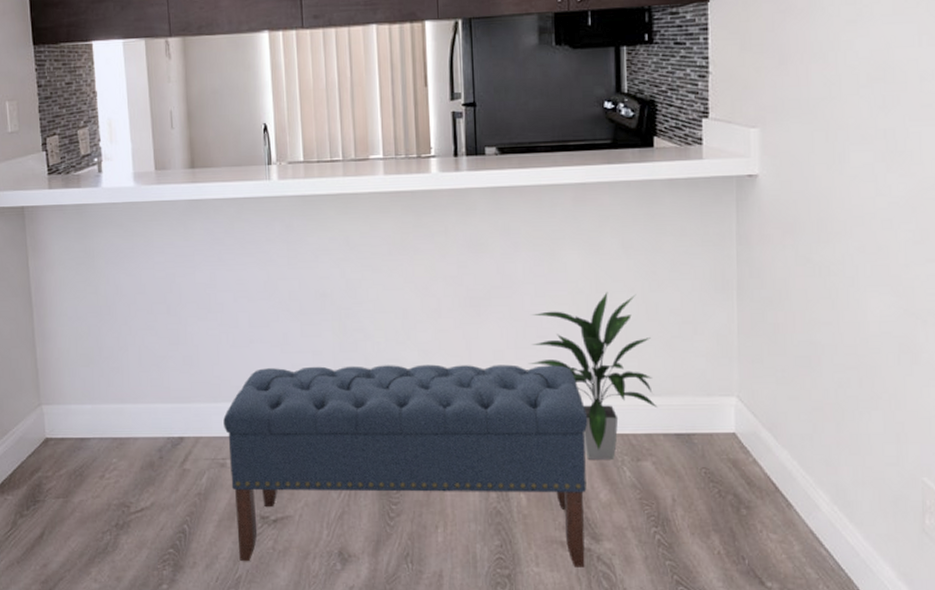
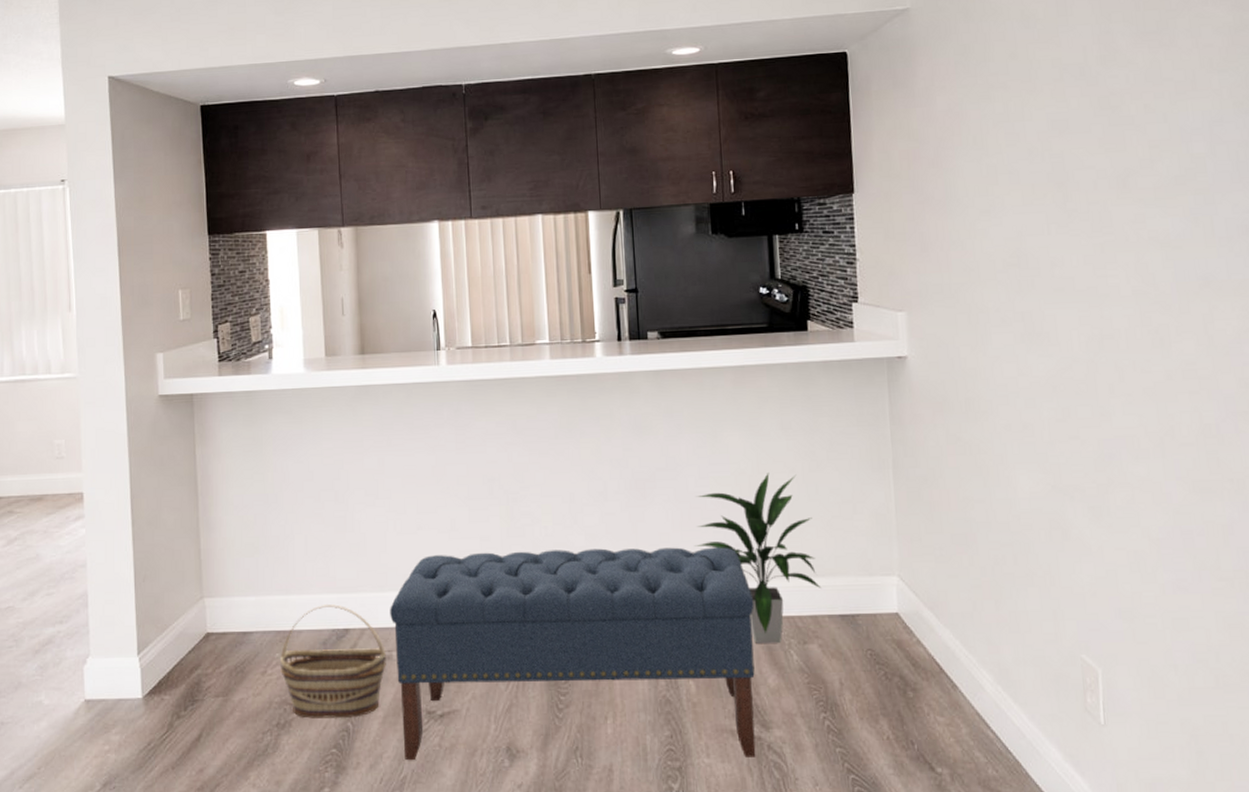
basket: none [116,414,221,522] -> present [279,604,386,719]

